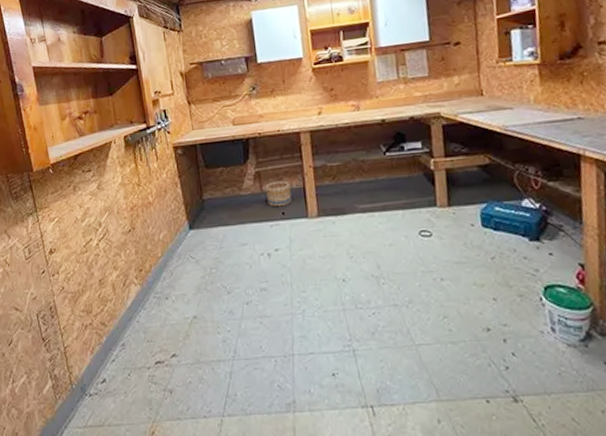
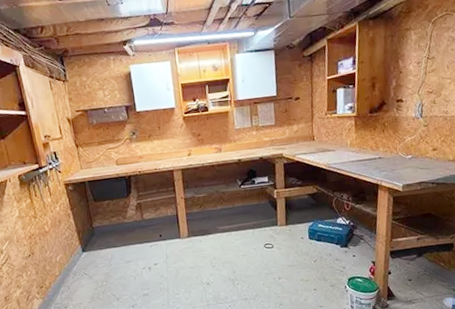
basket: present [265,180,292,207] -> none [145,209,167,231]

